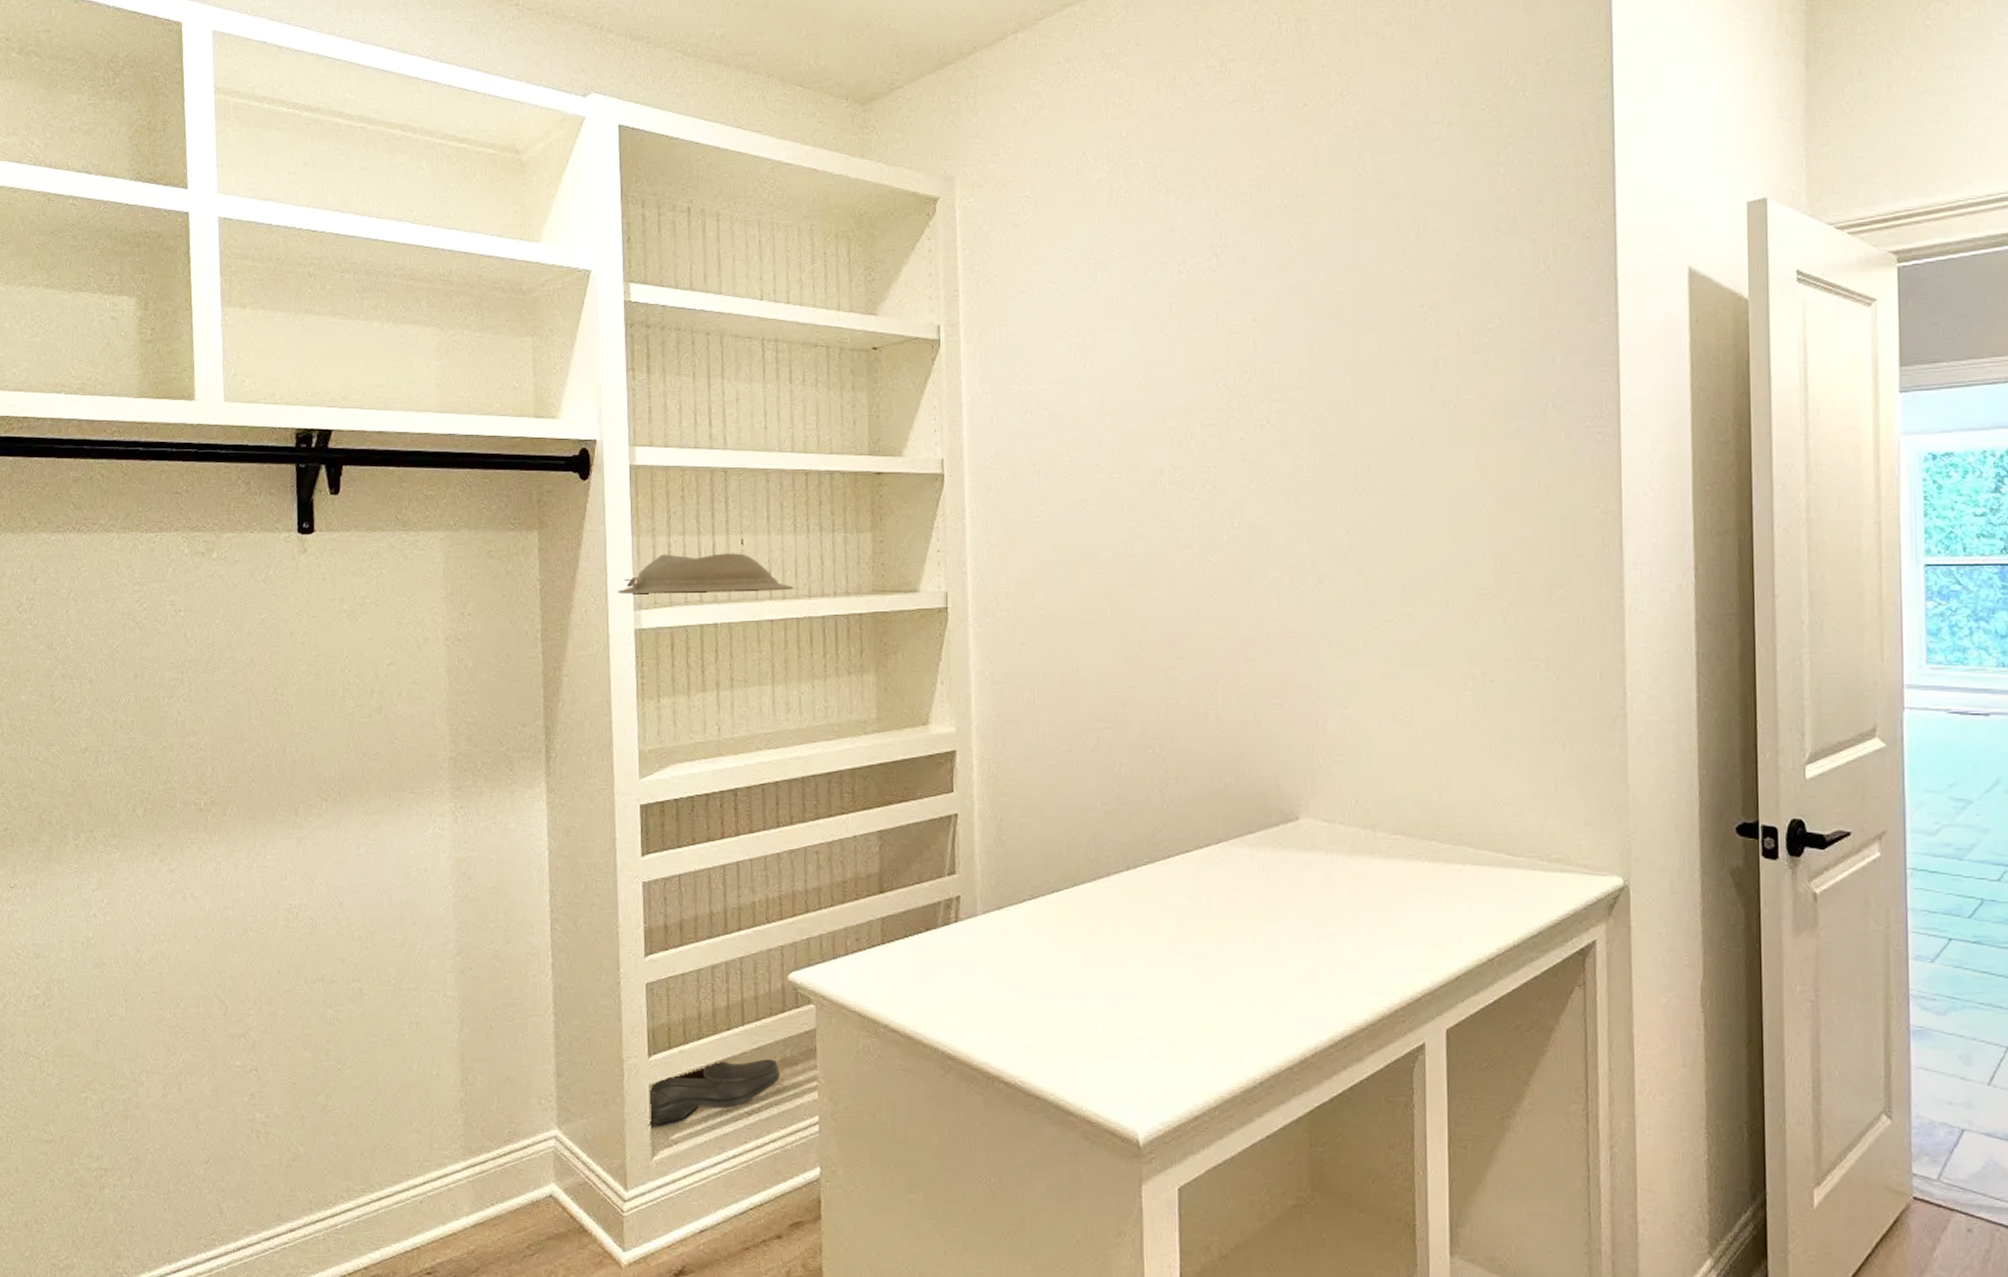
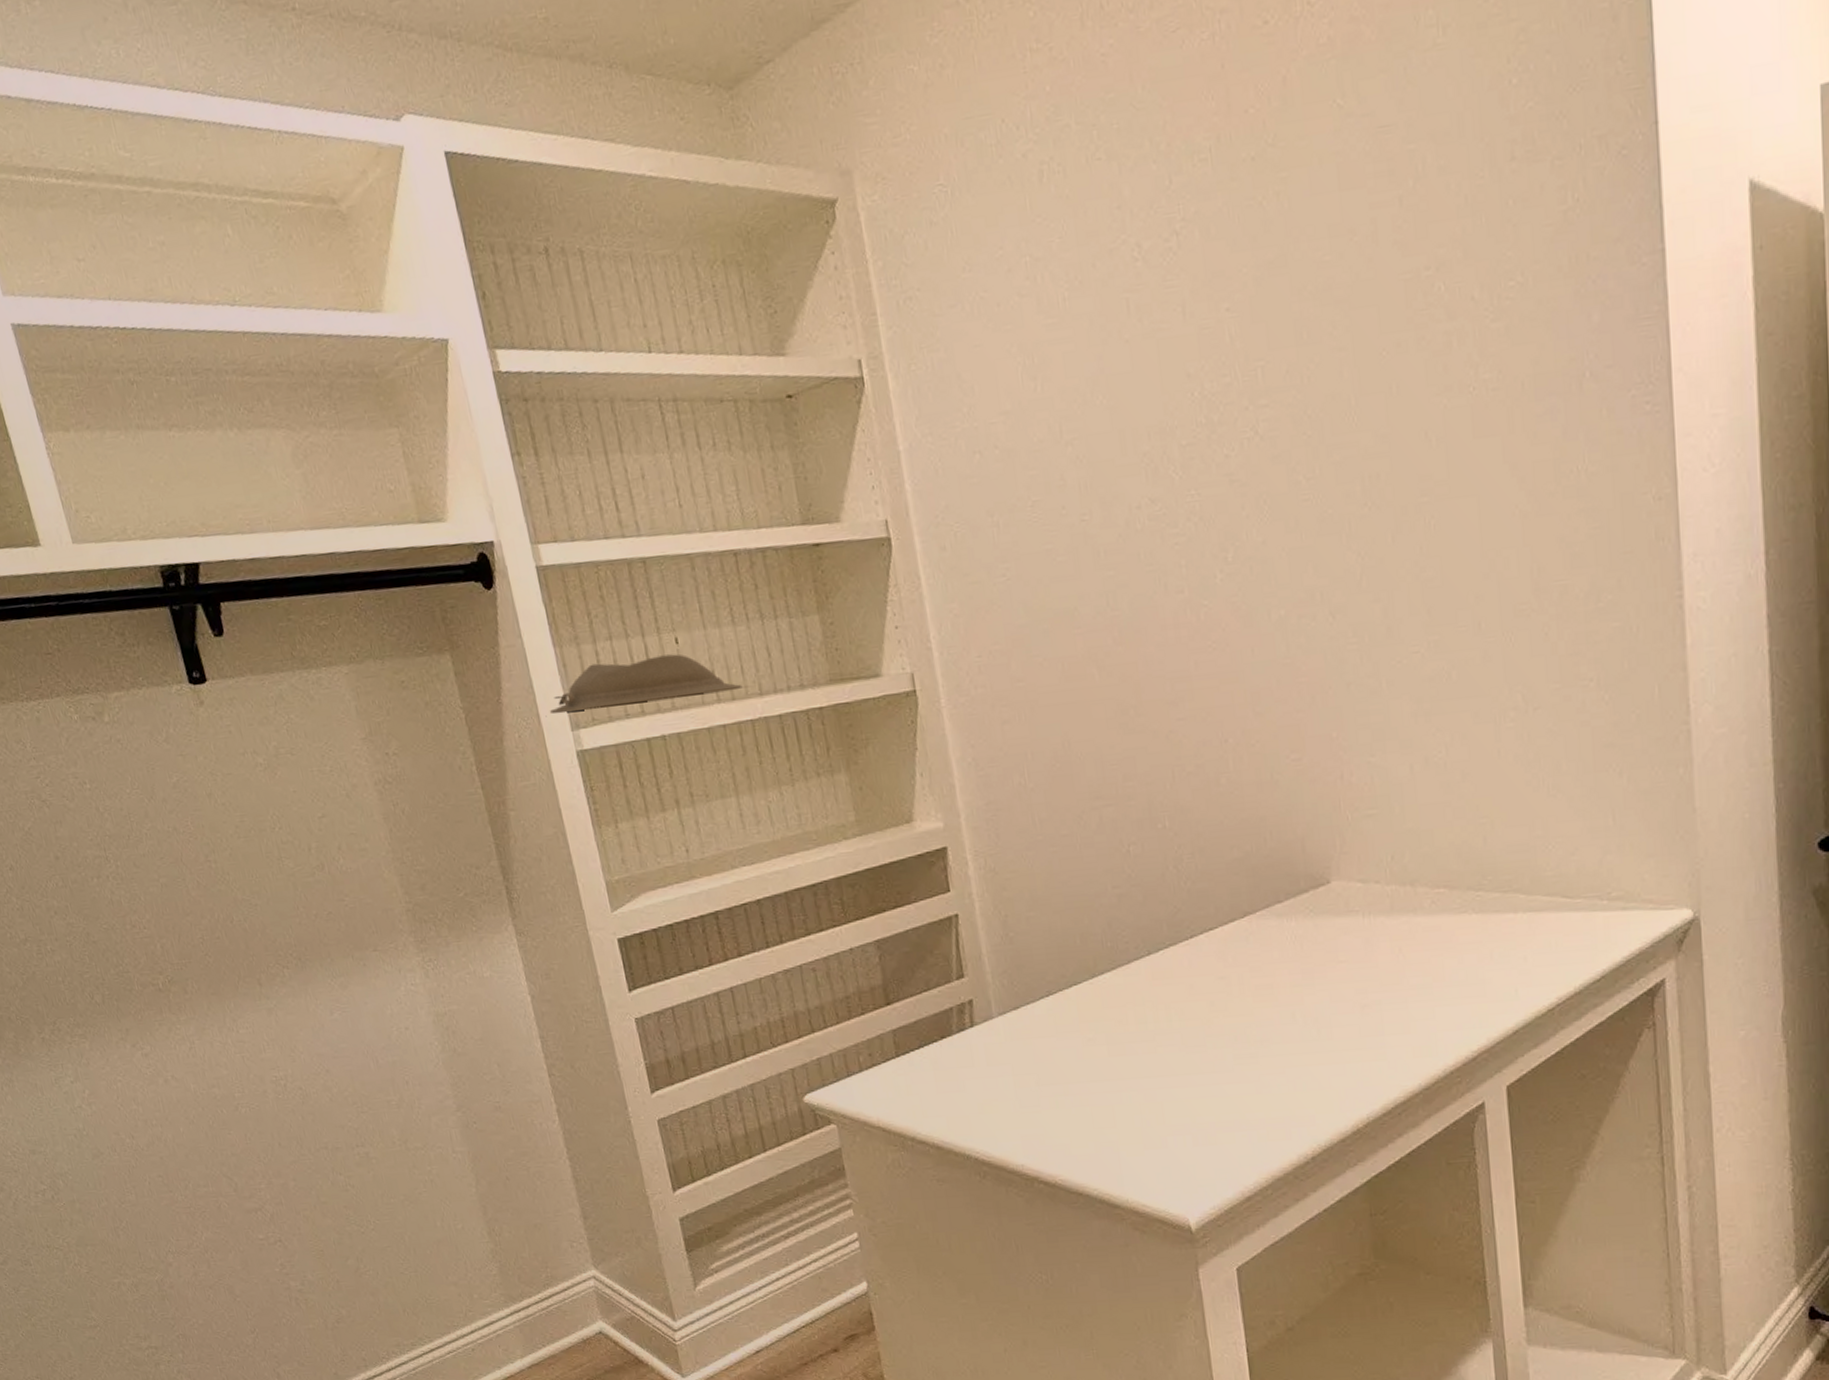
loafer: present [647,1059,780,1126] -> none [681,1182,812,1258]

